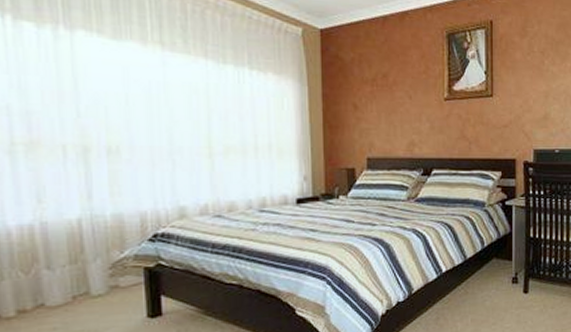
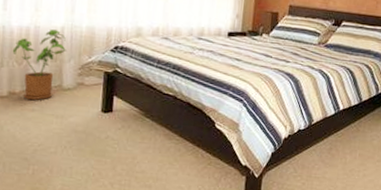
house plant: none [13,223,88,316] -> present [12,29,66,100]

